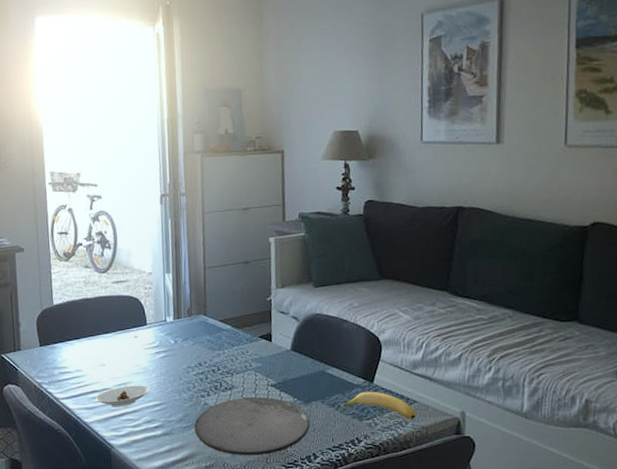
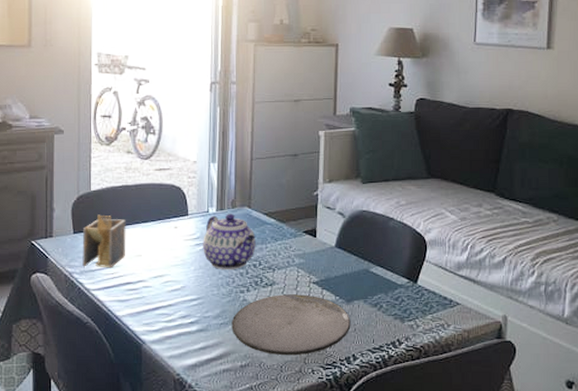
napkin holder: none [48,327,90,378] -> present [82,214,126,268]
saucer: present [95,385,150,407] -> none [129,278,188,301]
teapot: none [162,322,214,376] -> present [203,214,256,269]
banana: present [342,391,416,419] -> none [385,292,458,322]

